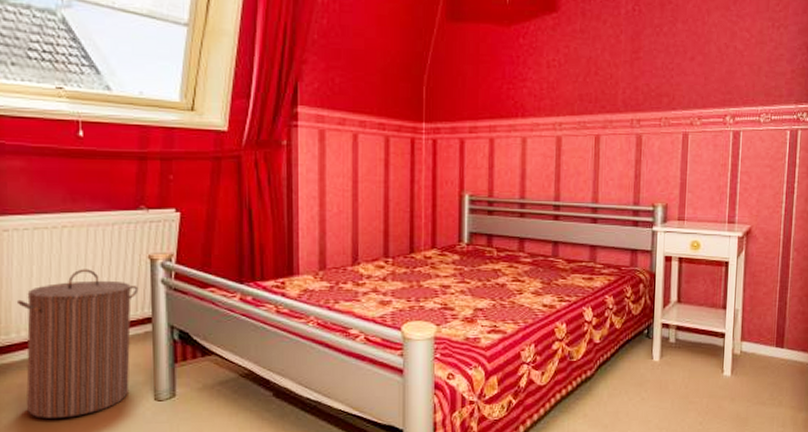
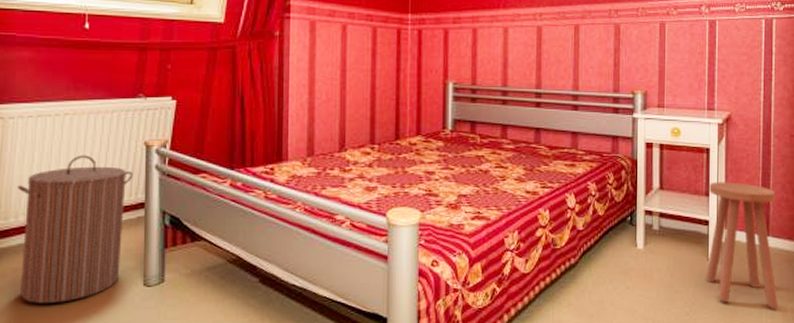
stool: none [720,295,792,419] -> present [706,182,778,309]

